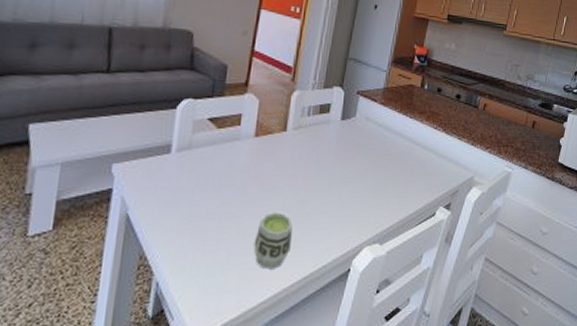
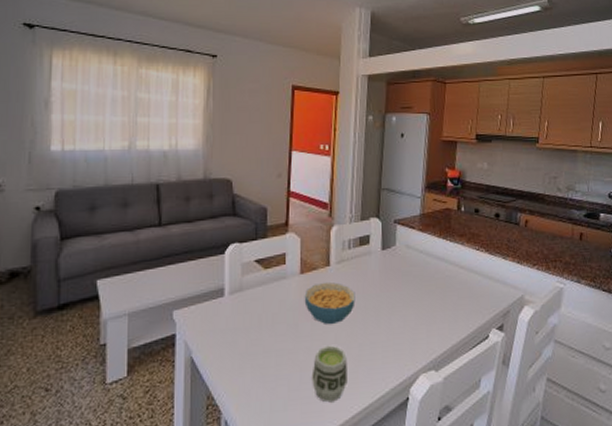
cereal bowl: none [255,147,309,191] -> present [304,282,355,325]

